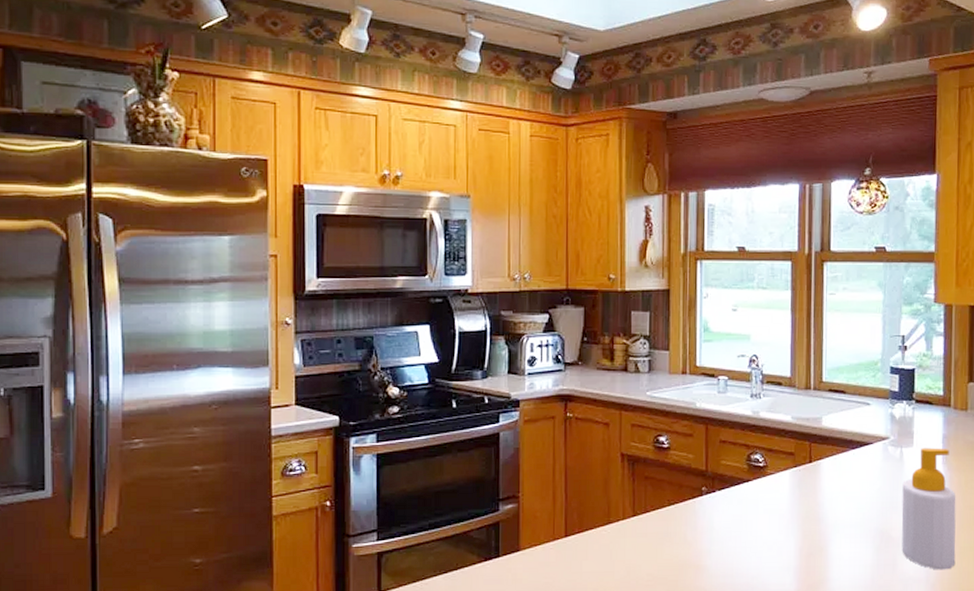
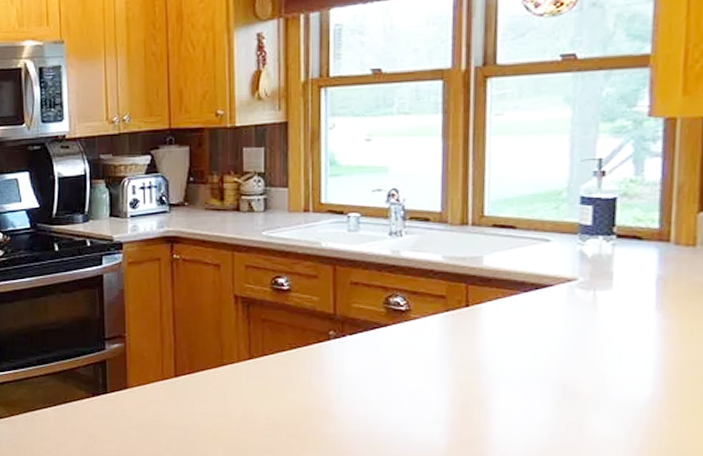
soap bottle: present [901,448,956,570] -> none [592,291,676,433]

